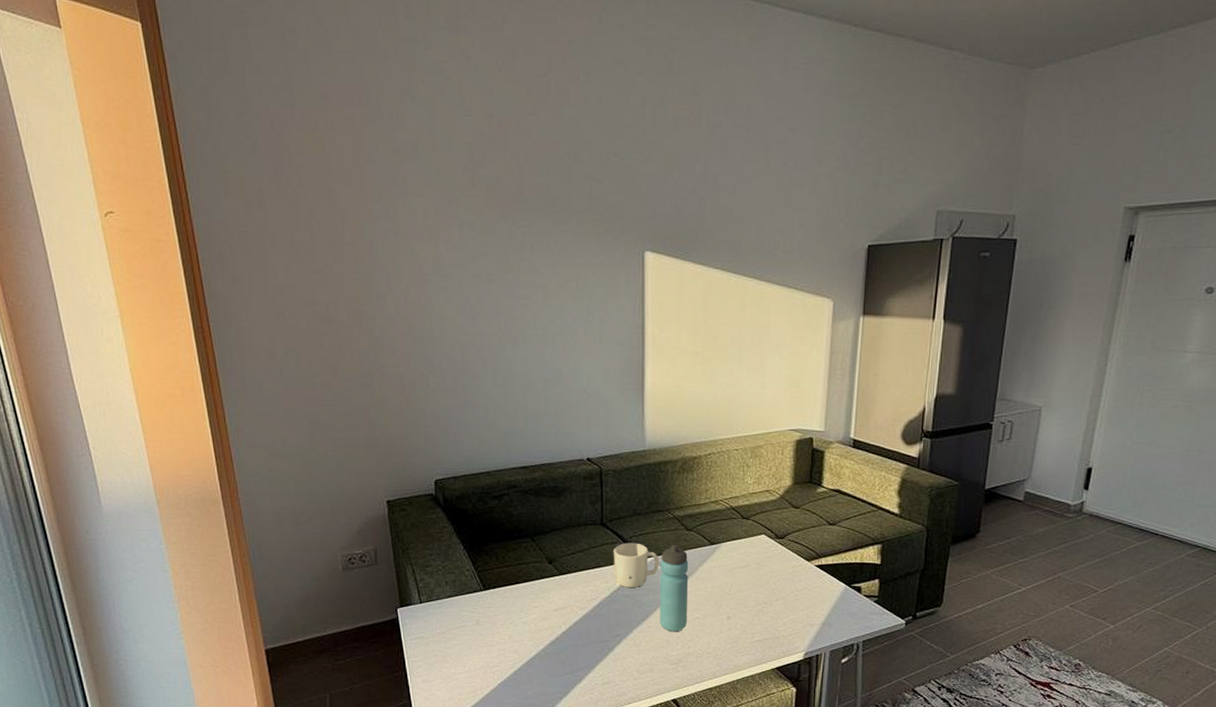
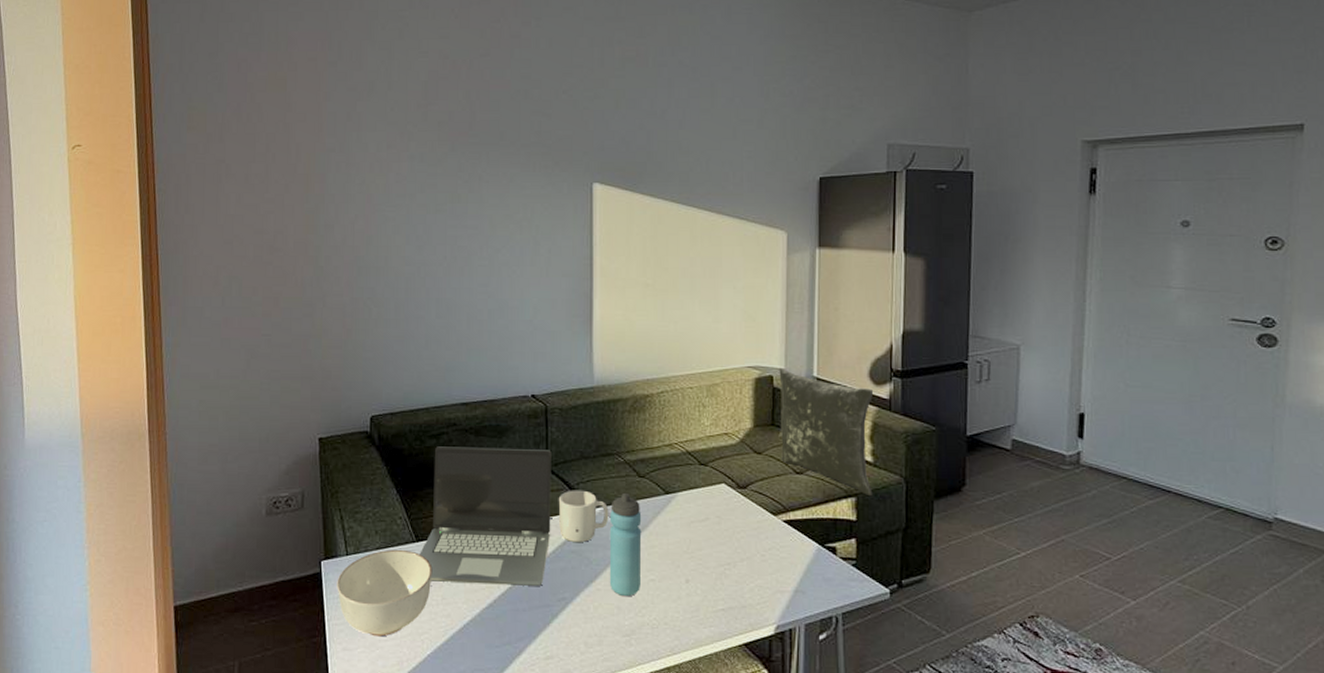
bowl: none [413,597,500,670] -> present [337,549,433,637]
laptop: none [487,506,607,625] -> present [420,446,552,586]
pillow: none [817,431,905,543] -> present [779,368,874,497]

